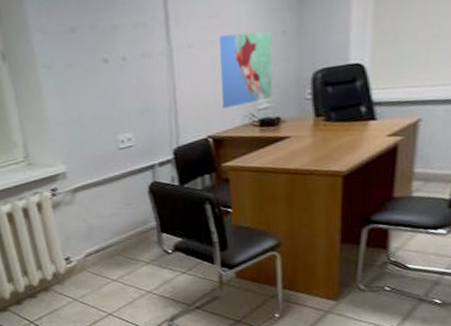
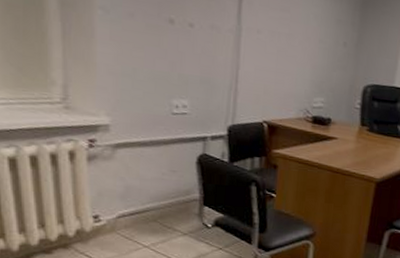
map: present [218,31,273,109] -> none [280,29,334,100]

